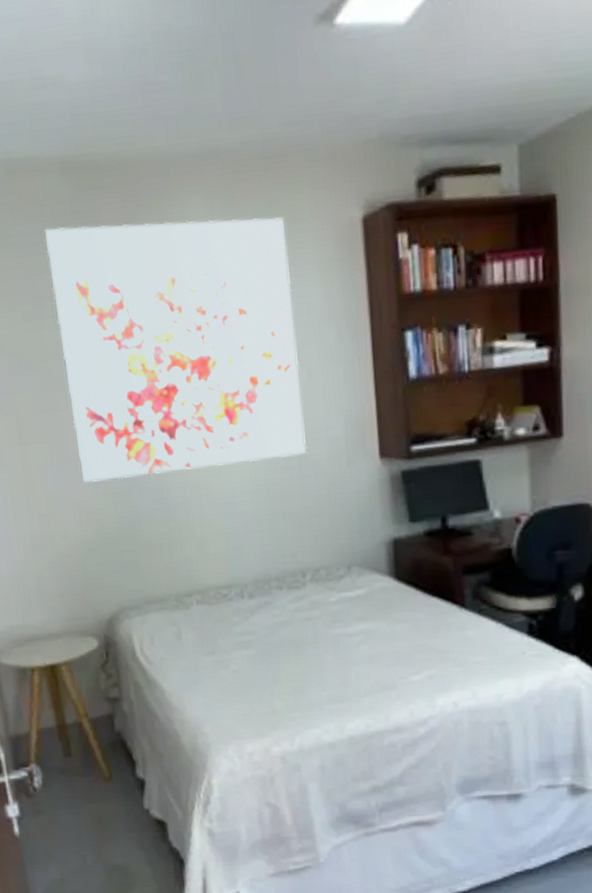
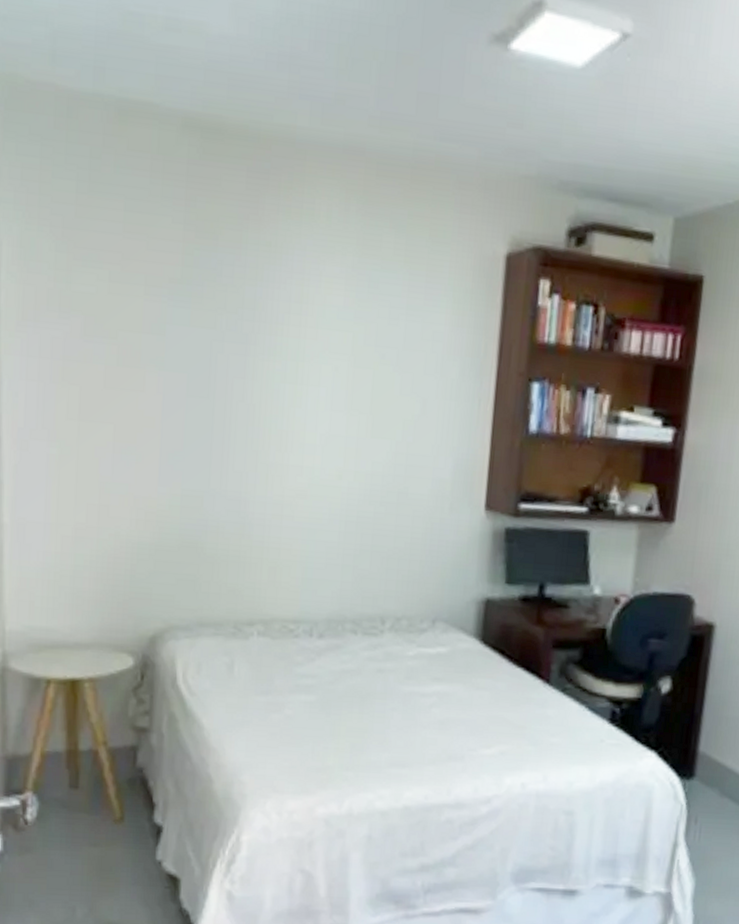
wall art: present [44,216,307,483] -> none [147,185,423,491]

